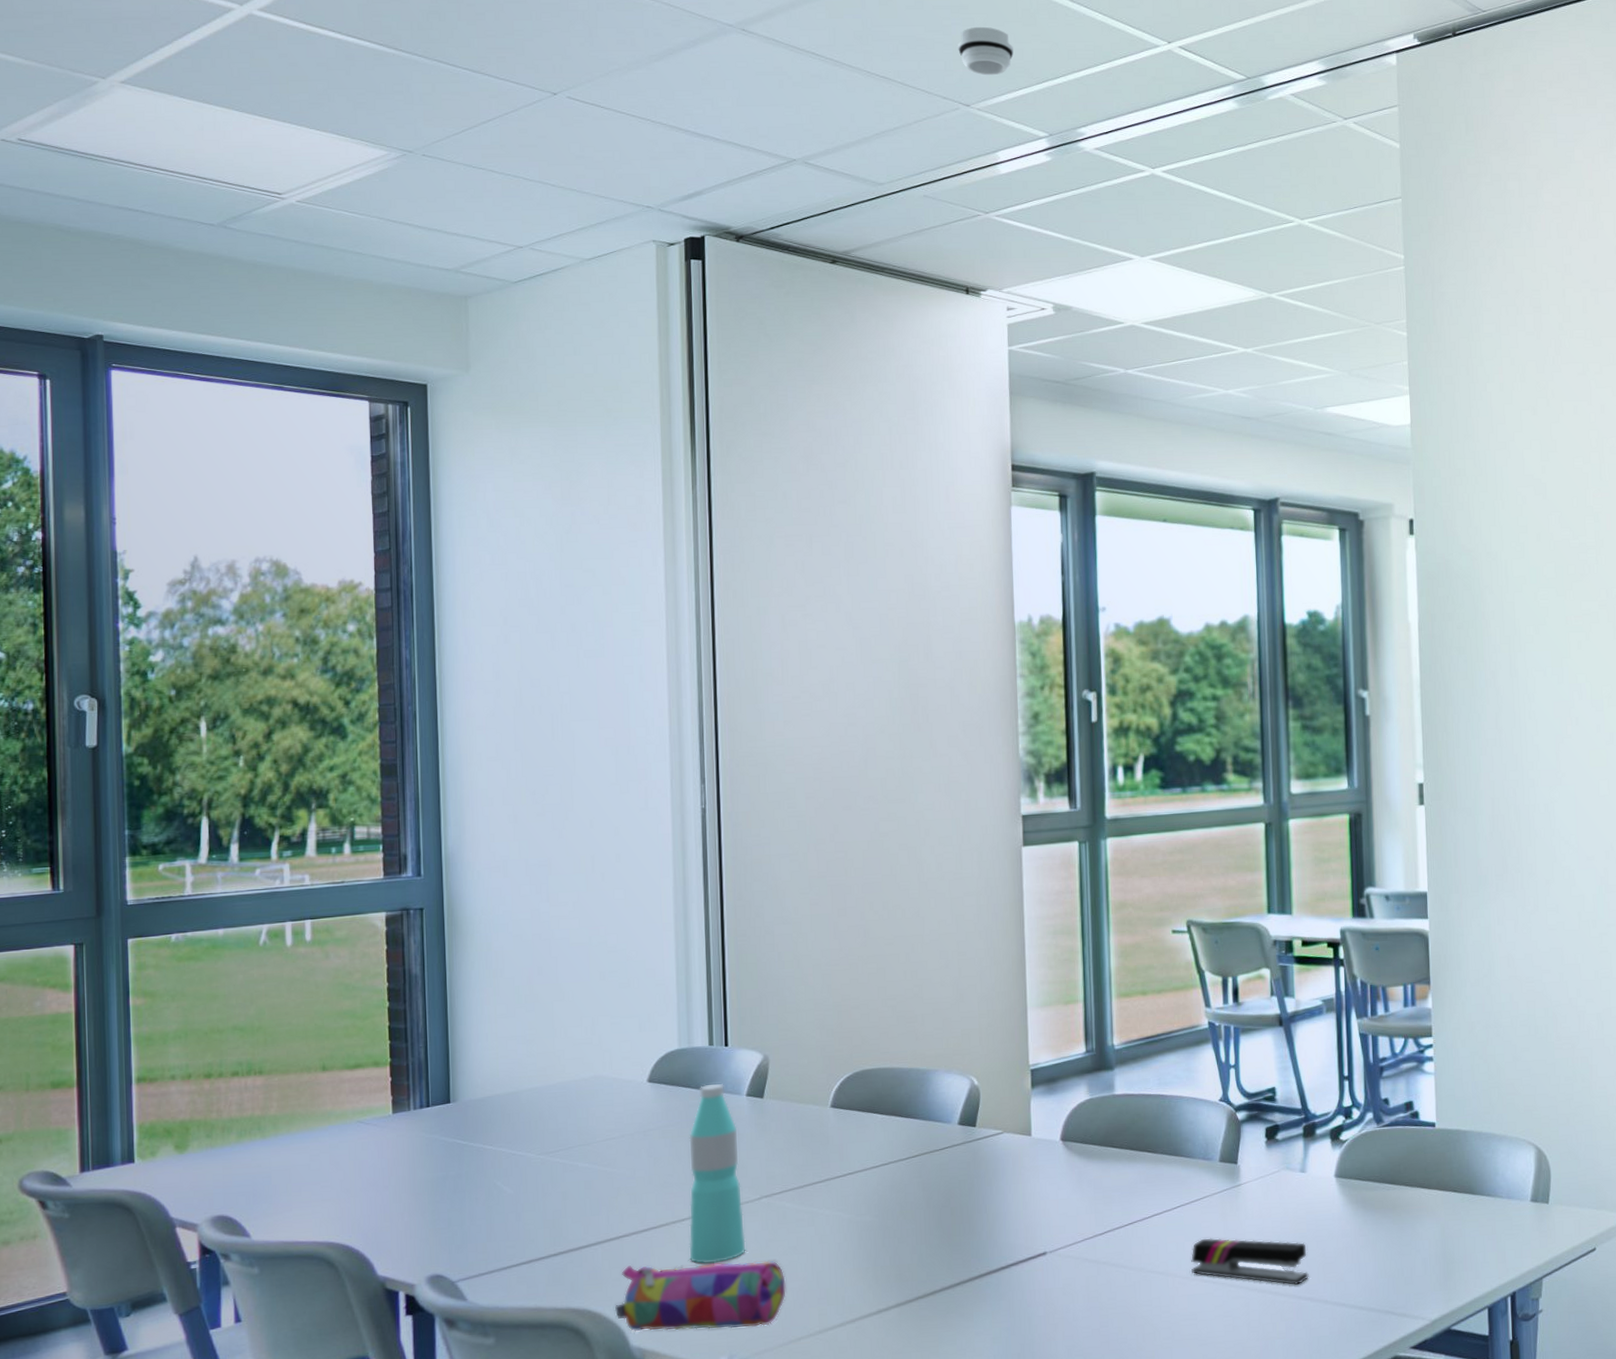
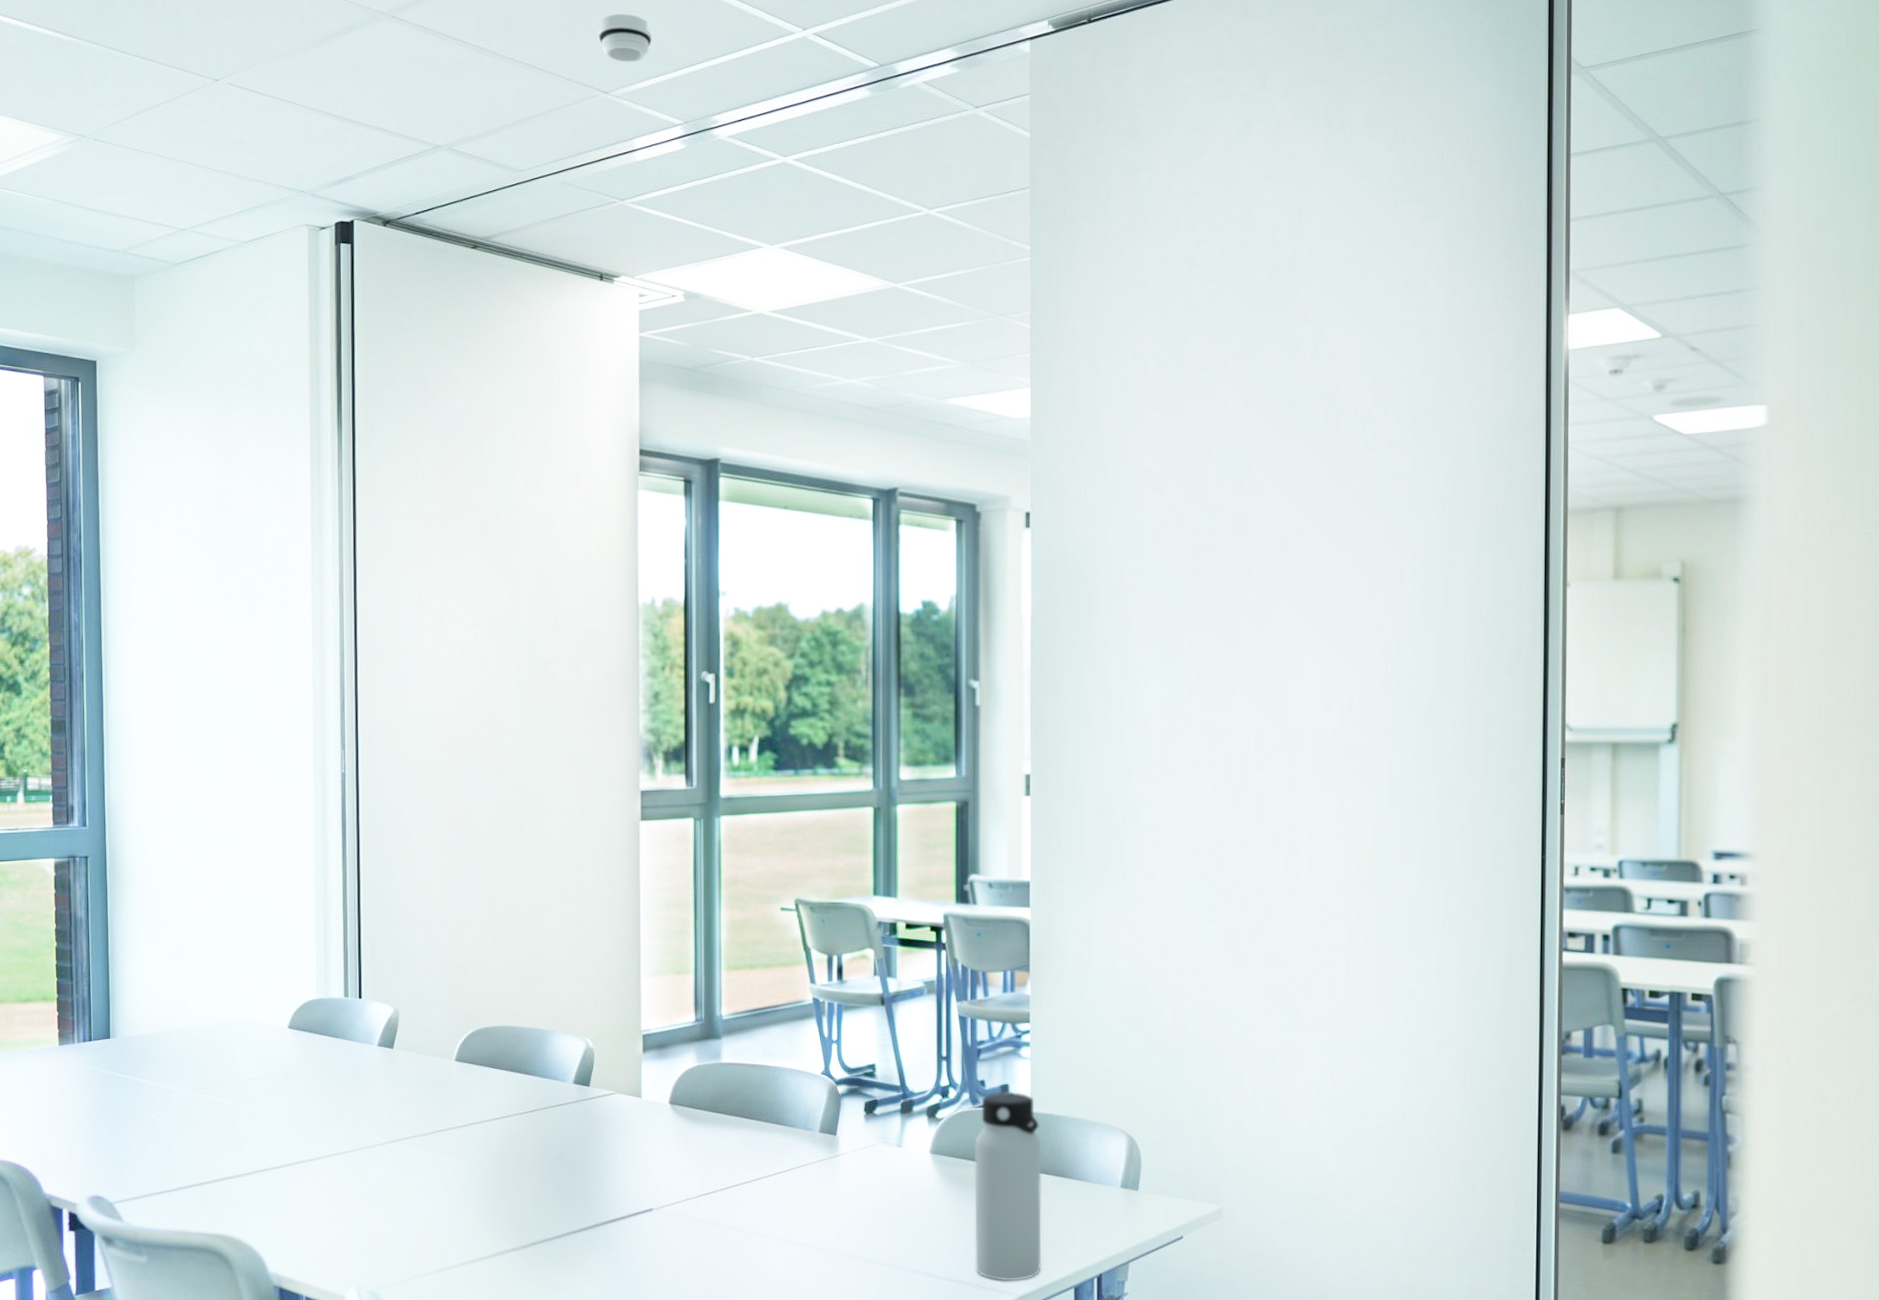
pencil case: present [614,1261,786,1332] -> none [254,1198,411,1262]
water bottle: present [689,1084,746,1265] -> none [323,1034,375,1201]
stapler: present [1191,1238,1309,1286] -> none [789,1204,902,1255]
water bottle: none [1380,1108,1454,1306] -> present [974,1091,1042,1281]

